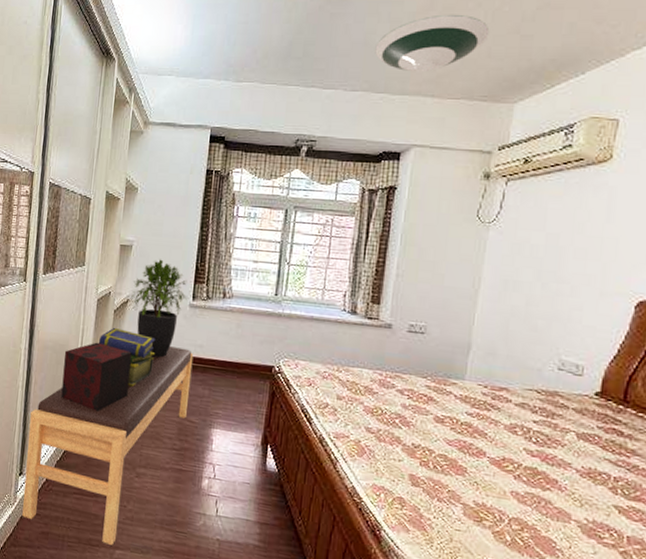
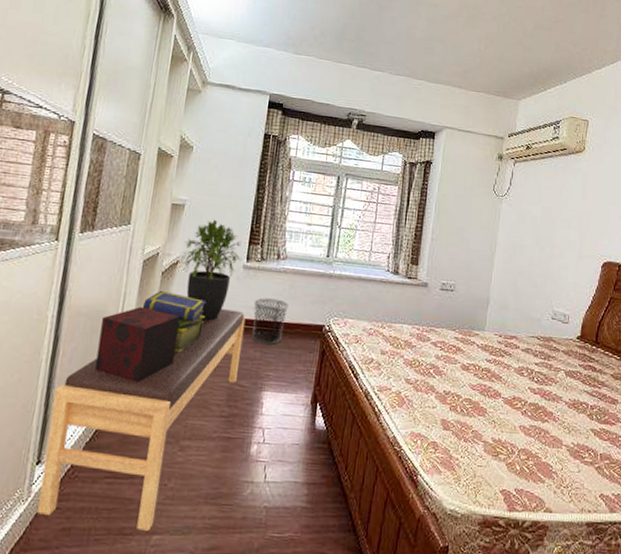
waste bin: none [200,336,236,383] -> present [252,298,288,344]
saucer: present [375,14,490,72] -> none [415,21,502,67]

